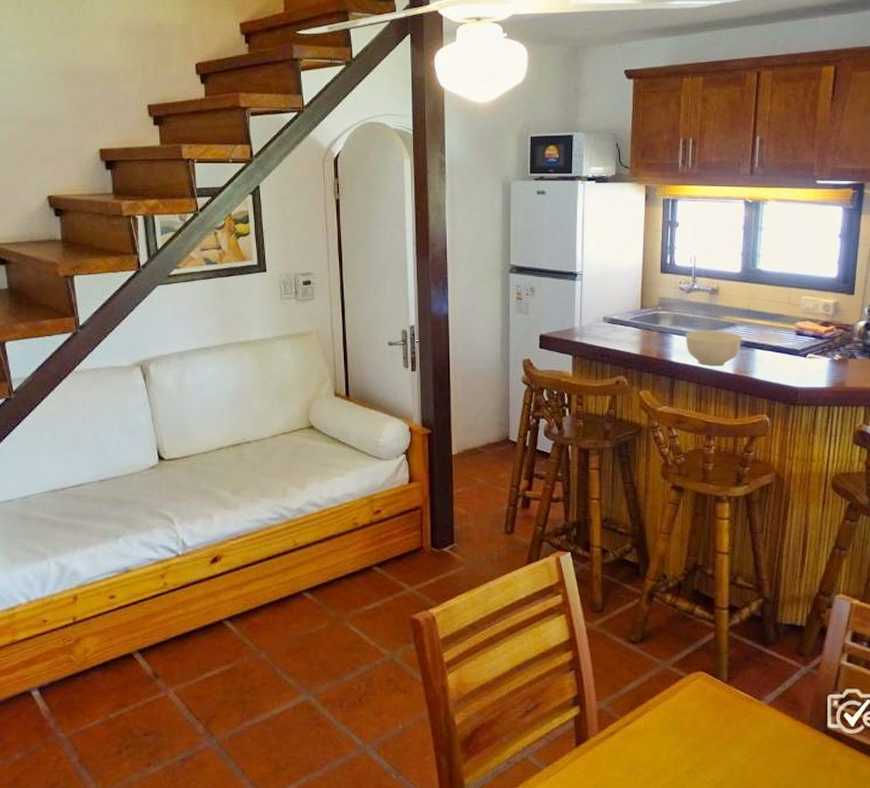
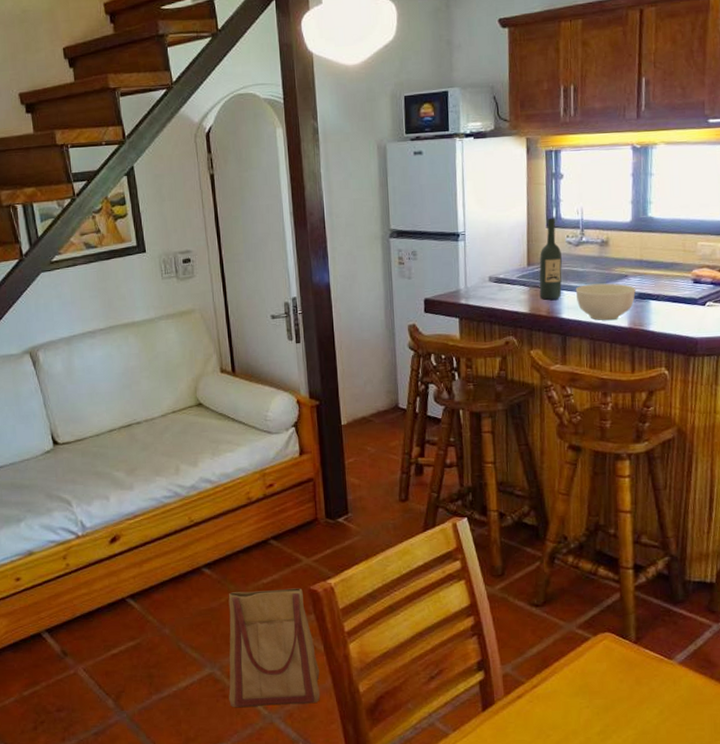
shopping bag: none [323,616,416,737] -> present [228,588,321,708]
wine bottle: none [651,264,673,344] -> present [539,218,562,301]

